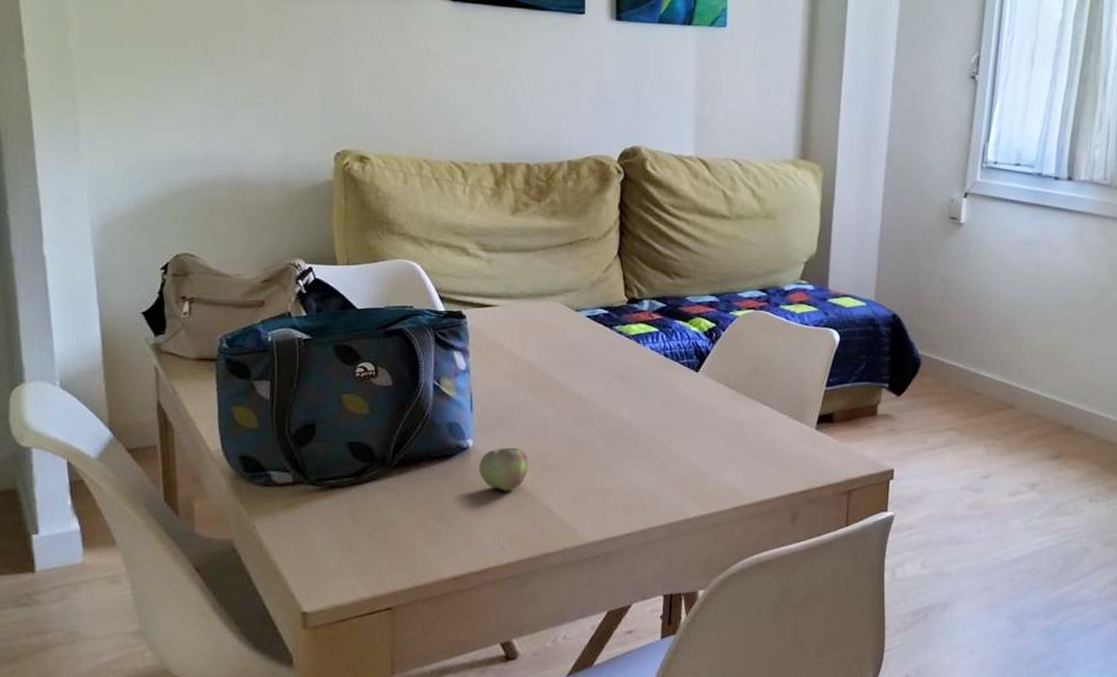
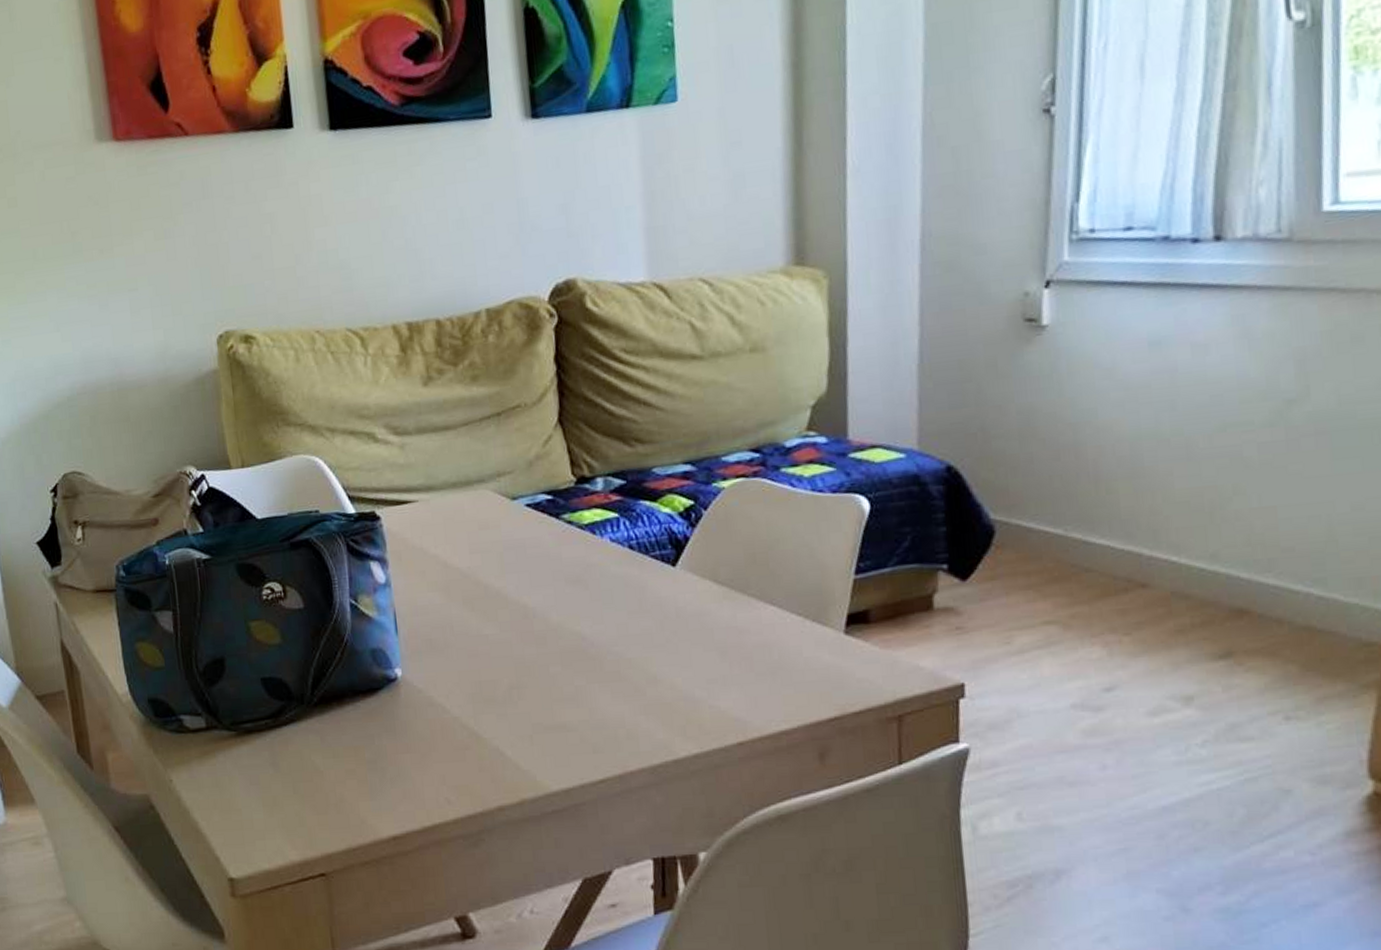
apple: present [478,447,530,491] -> none [410,675,471,730]

